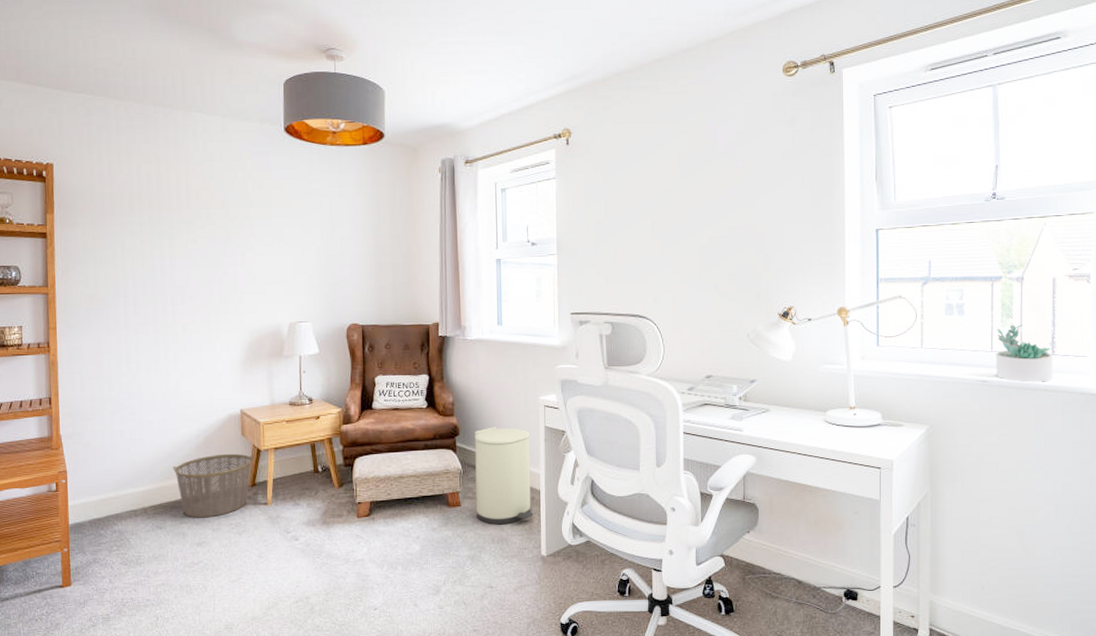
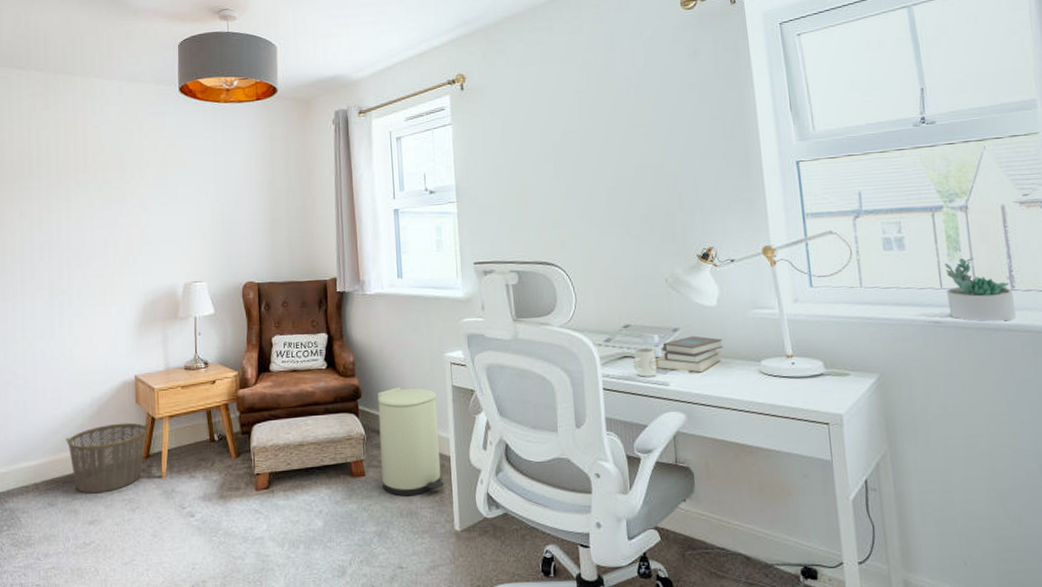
mug: none [712,396,733,423] -> present [633,347,657,377]
books: none [732,387,795,421] -> present [655,336,723,373]

